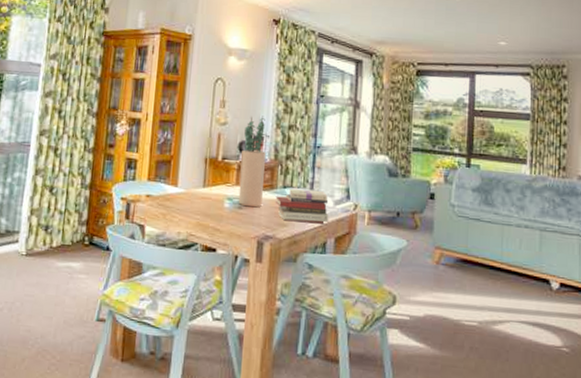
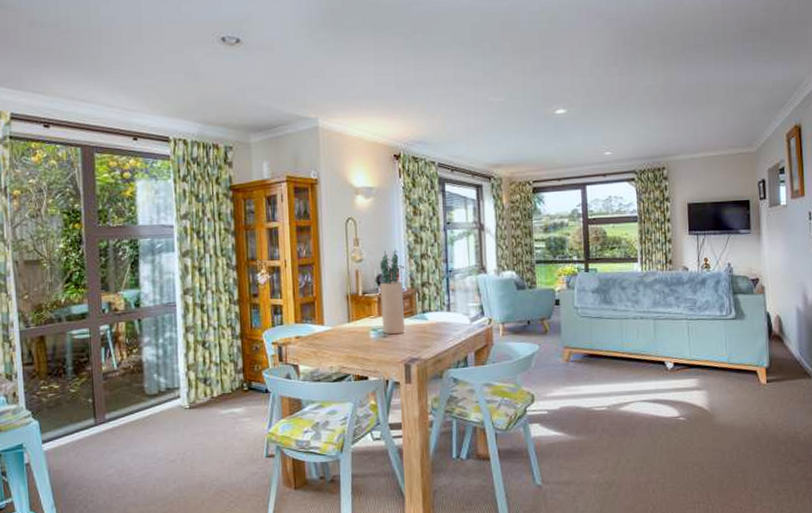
books: present [275,189,329,224] -> none [416,310,467,343]

